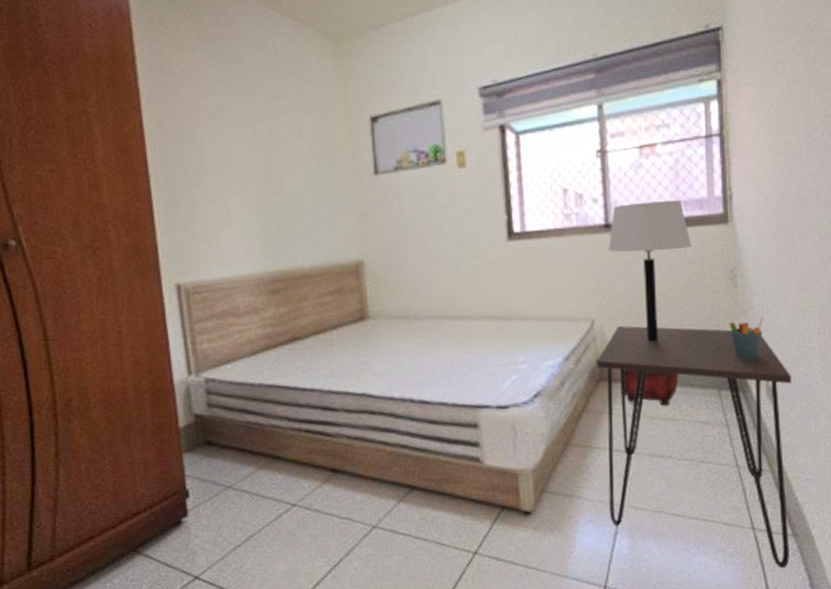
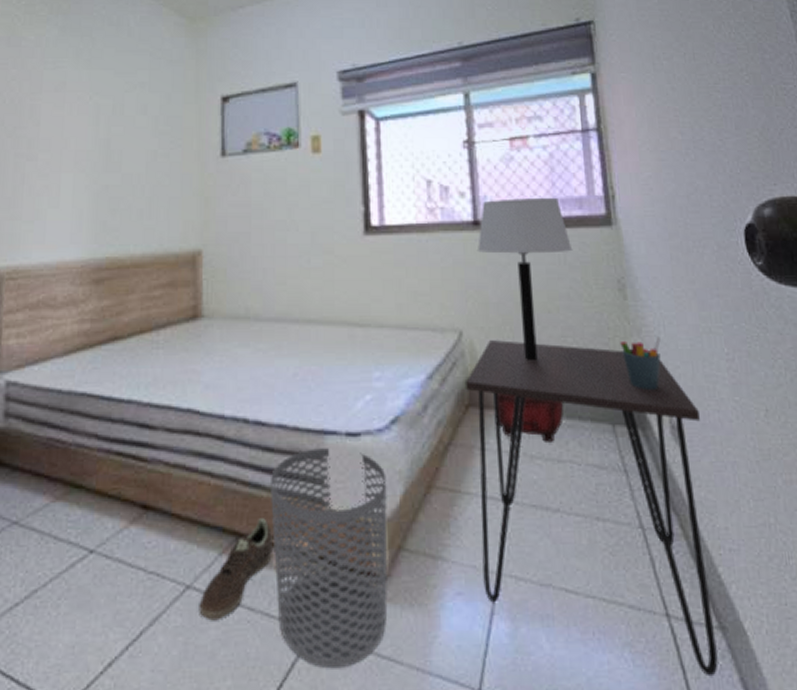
sneaker: none [384,474,440,550] -> present [199,518,272,621]
waste bin: none [436,419,534,578] -> present [271,448,388,669]

